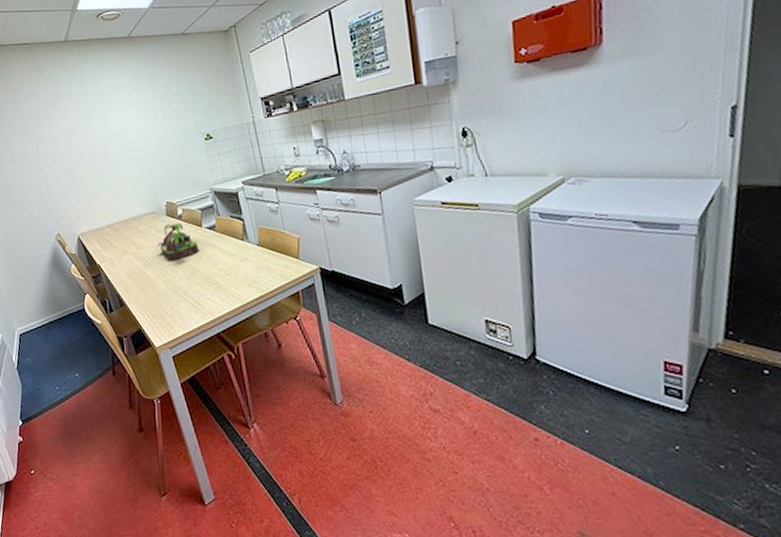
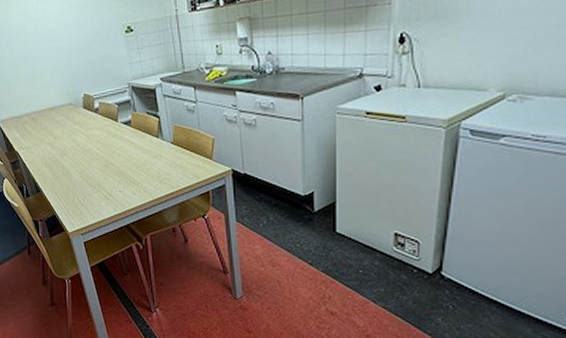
plant: present [157,223,199,261] -> none [73,116,114,153]

